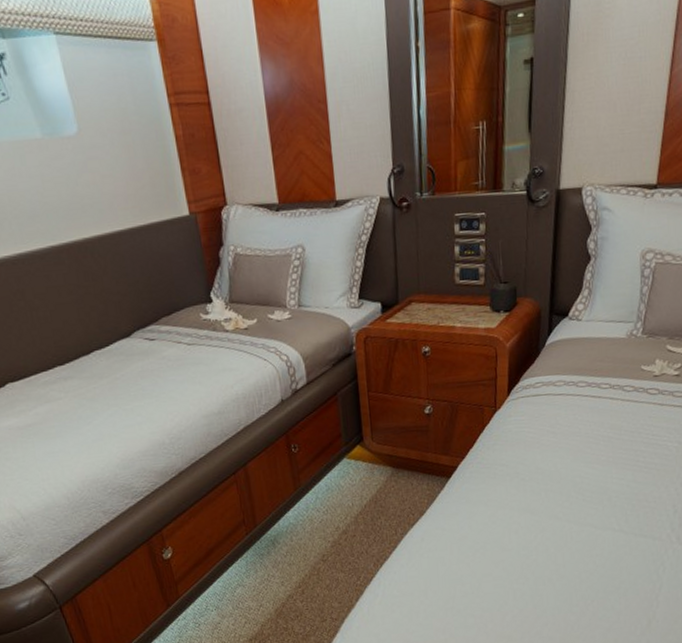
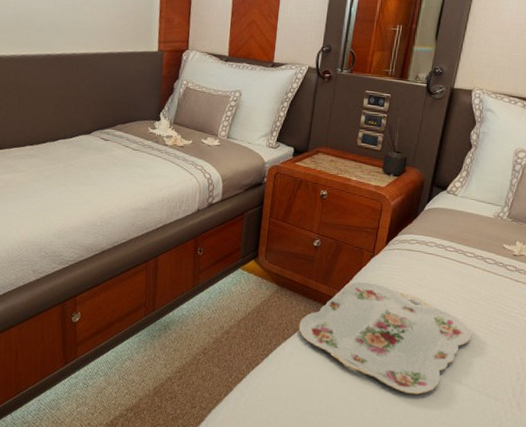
serving tray: none [424,441,620,554] -> present [298,281,473,395]

